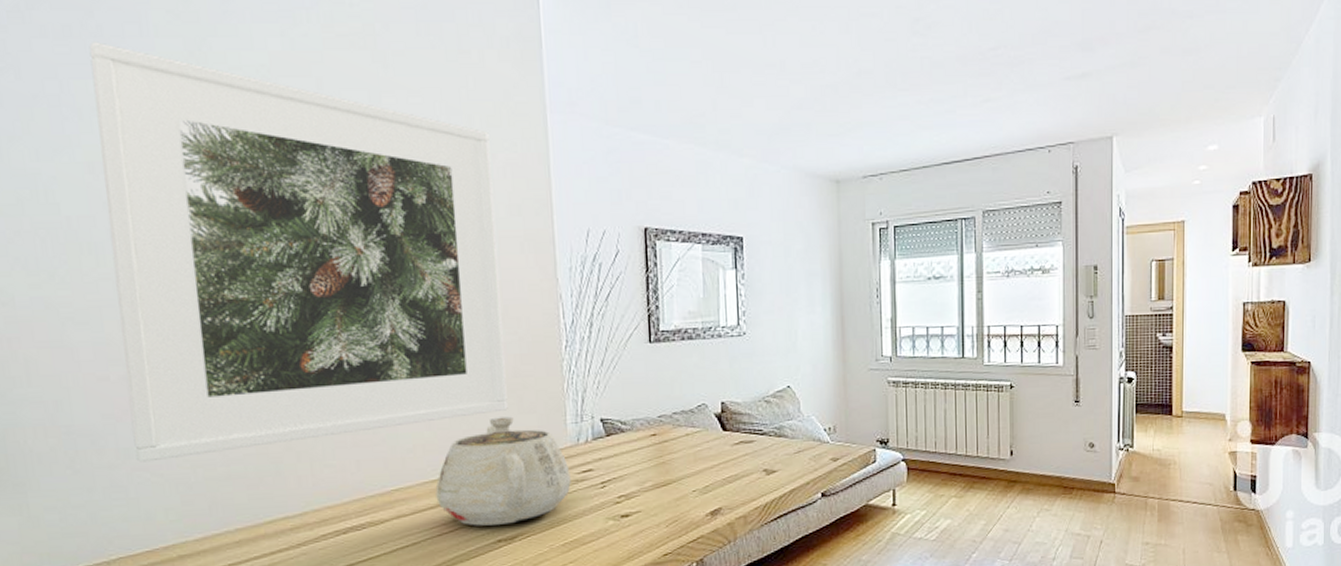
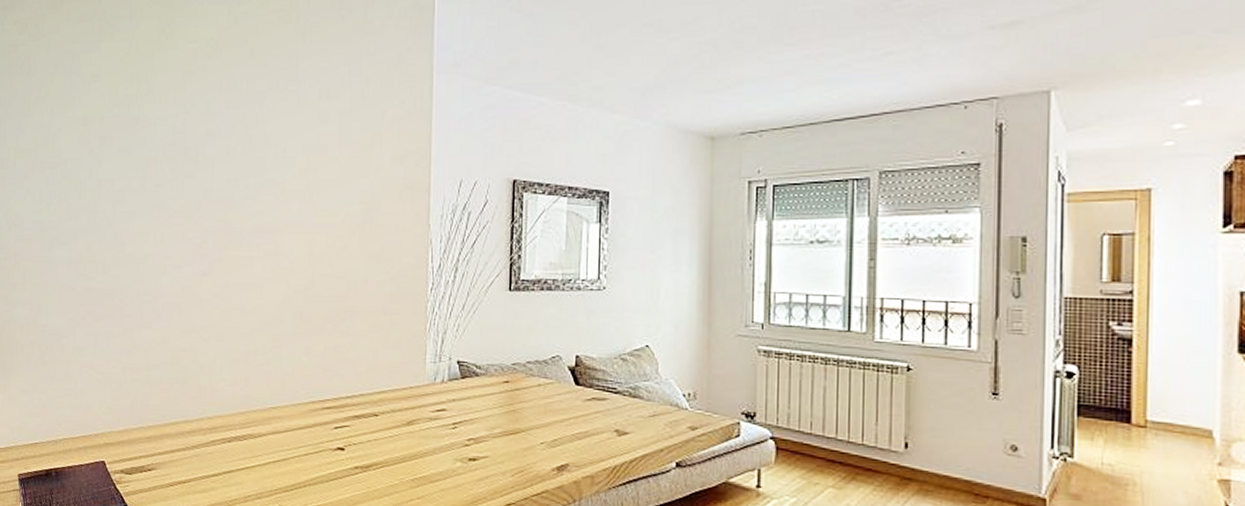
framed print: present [88,42,508,463] -> none [85,24,382,361]
teapot: present [435,416,571,526] -> none [306,350,425,453]

